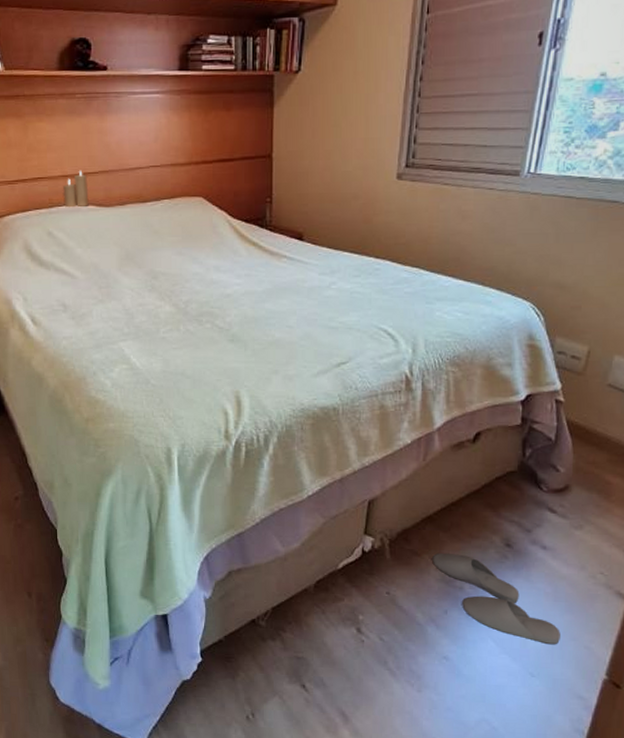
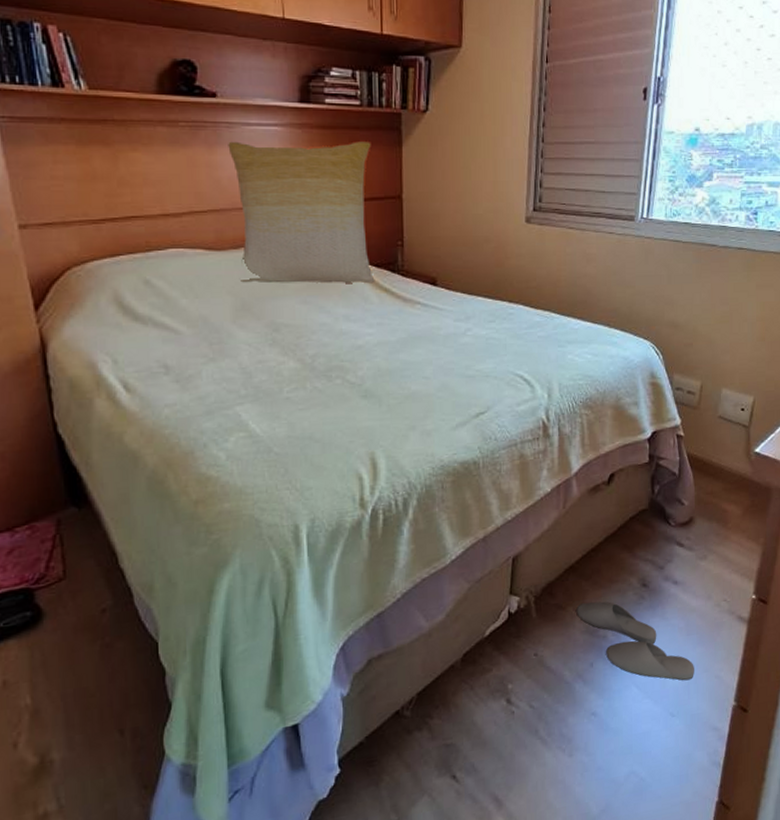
candle: present [63,170,89,208] -> none [164,208,196,252]
pillow: none [116,104,244,238] -> present [228,141,375,284]

